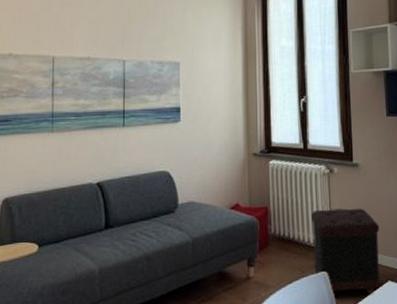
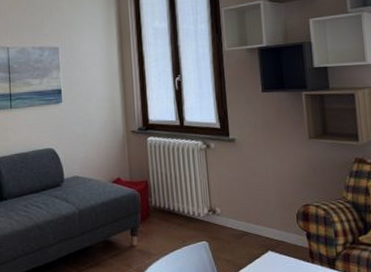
ottoman: present [311,208,381,296] -> none [190,181,261,265]

